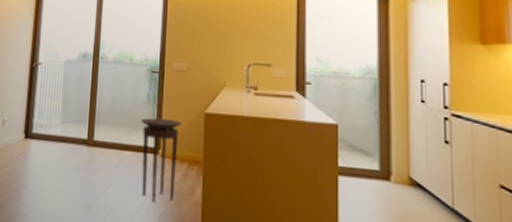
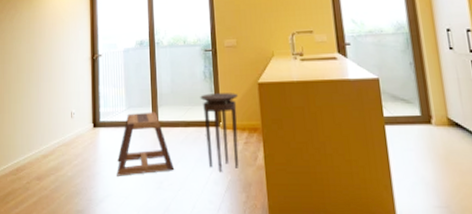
stool: none [44,128,106,195] -> present [116,111,175,176]

